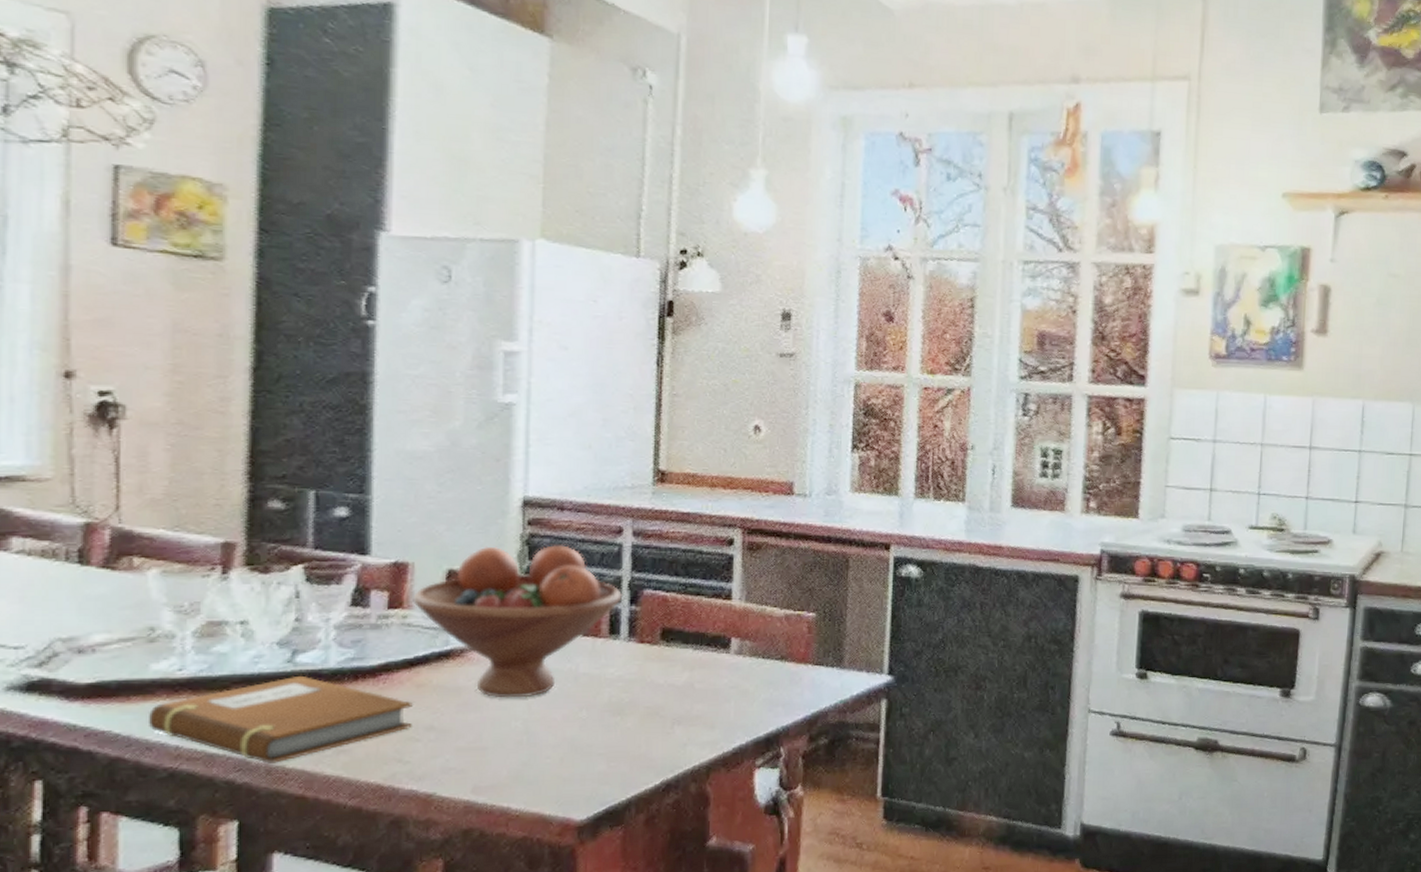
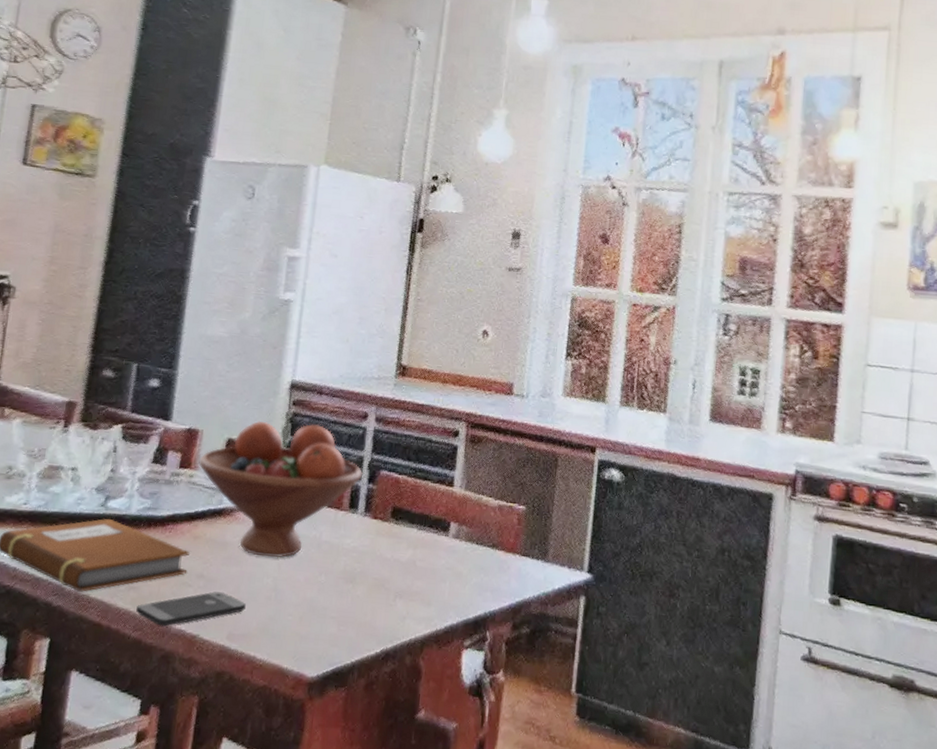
smartphone: none [351,743,492,789] -> present [136,591,246,627]

